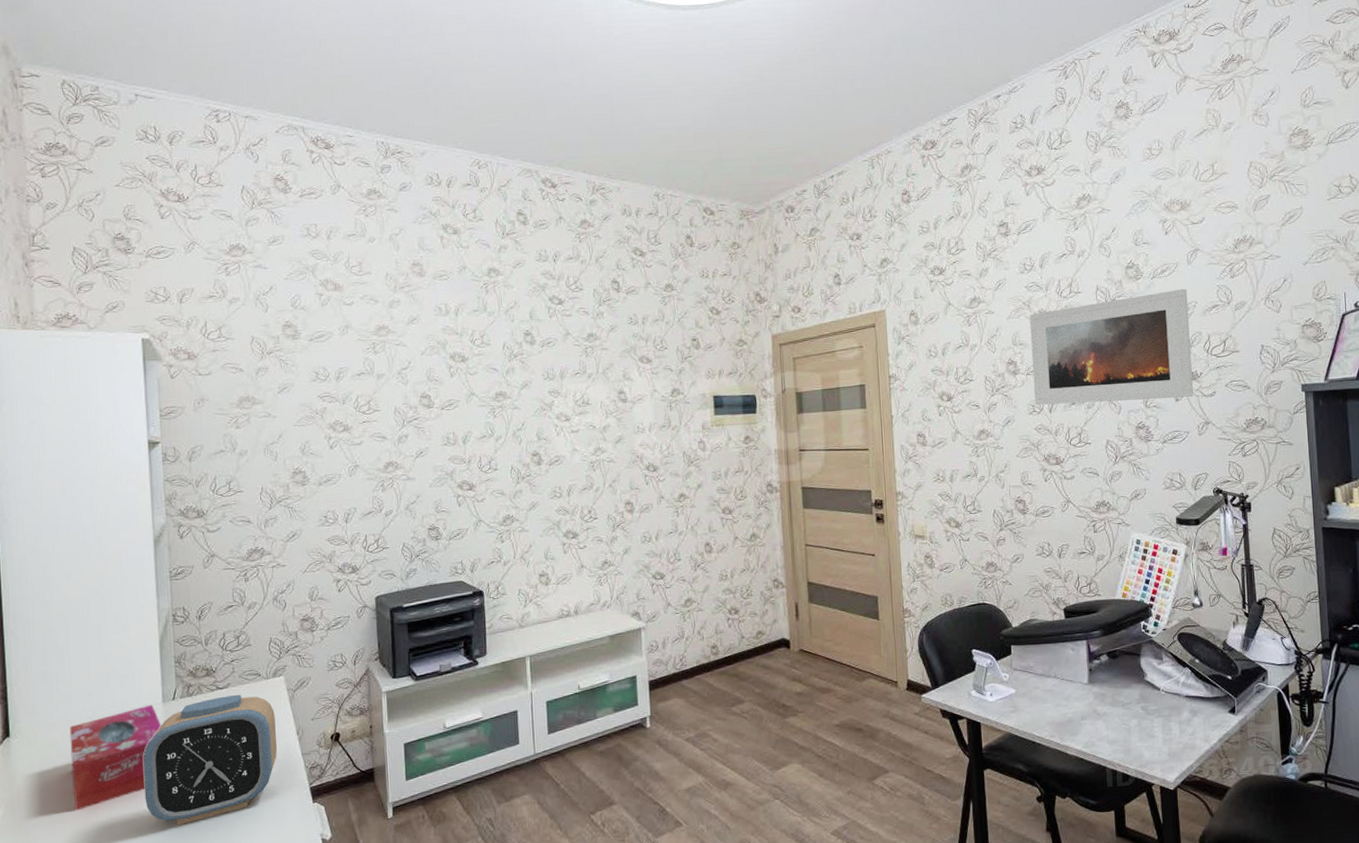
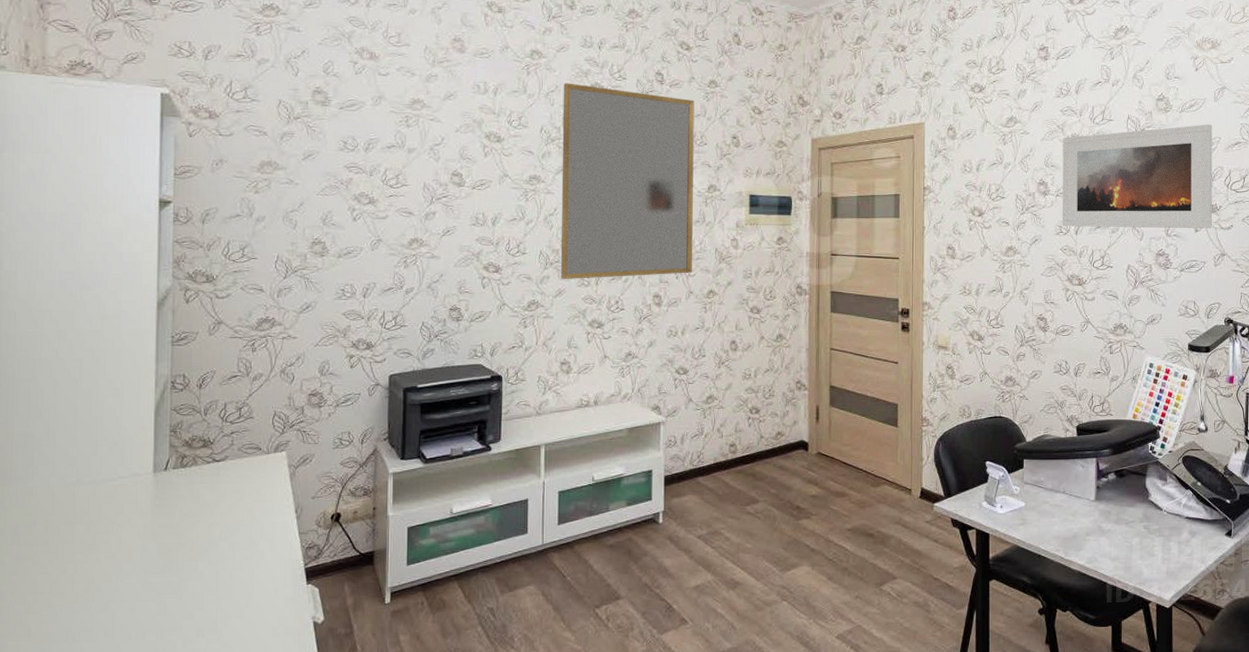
tissue box: present [69,704,162,811] -> none [48,474,151,582]
alarm clock: present [143,694,278,826] -> none [126,468,274,602]
home mirror: none [522,298,662,492] -> present [560,83,694,279]

